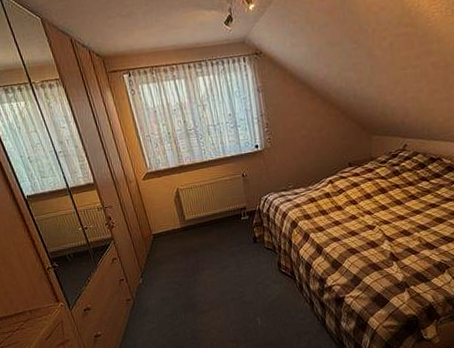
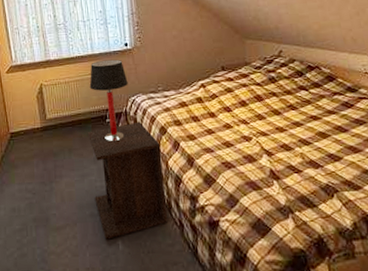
table lamp: none [223,161,260,237] -> present [89,59,128,141]
nightstand: none [224,218,299,318] -> present [87,122,167,240]

